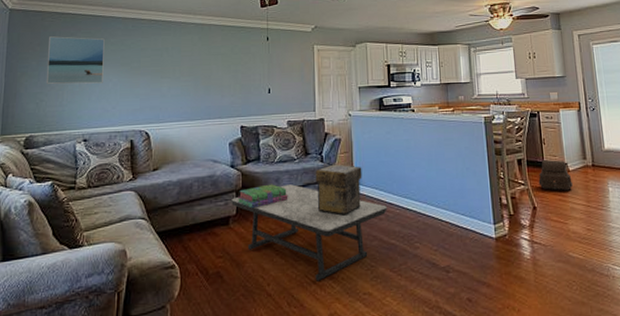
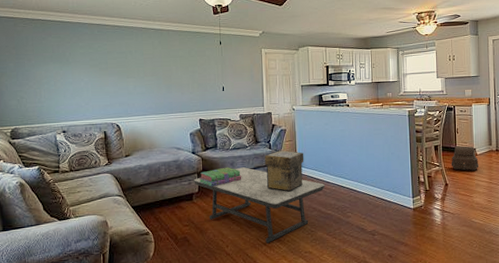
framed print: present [47,36,105,85] -> none [23,40,76,84]

